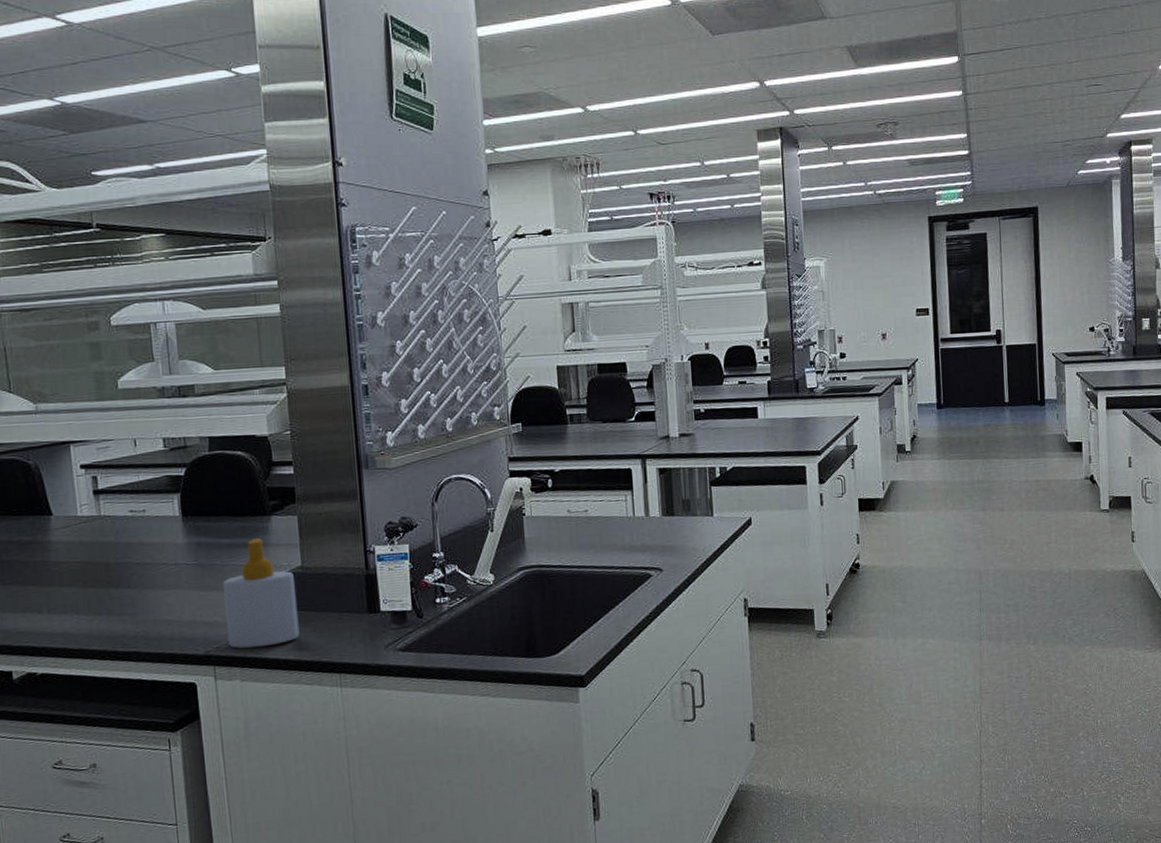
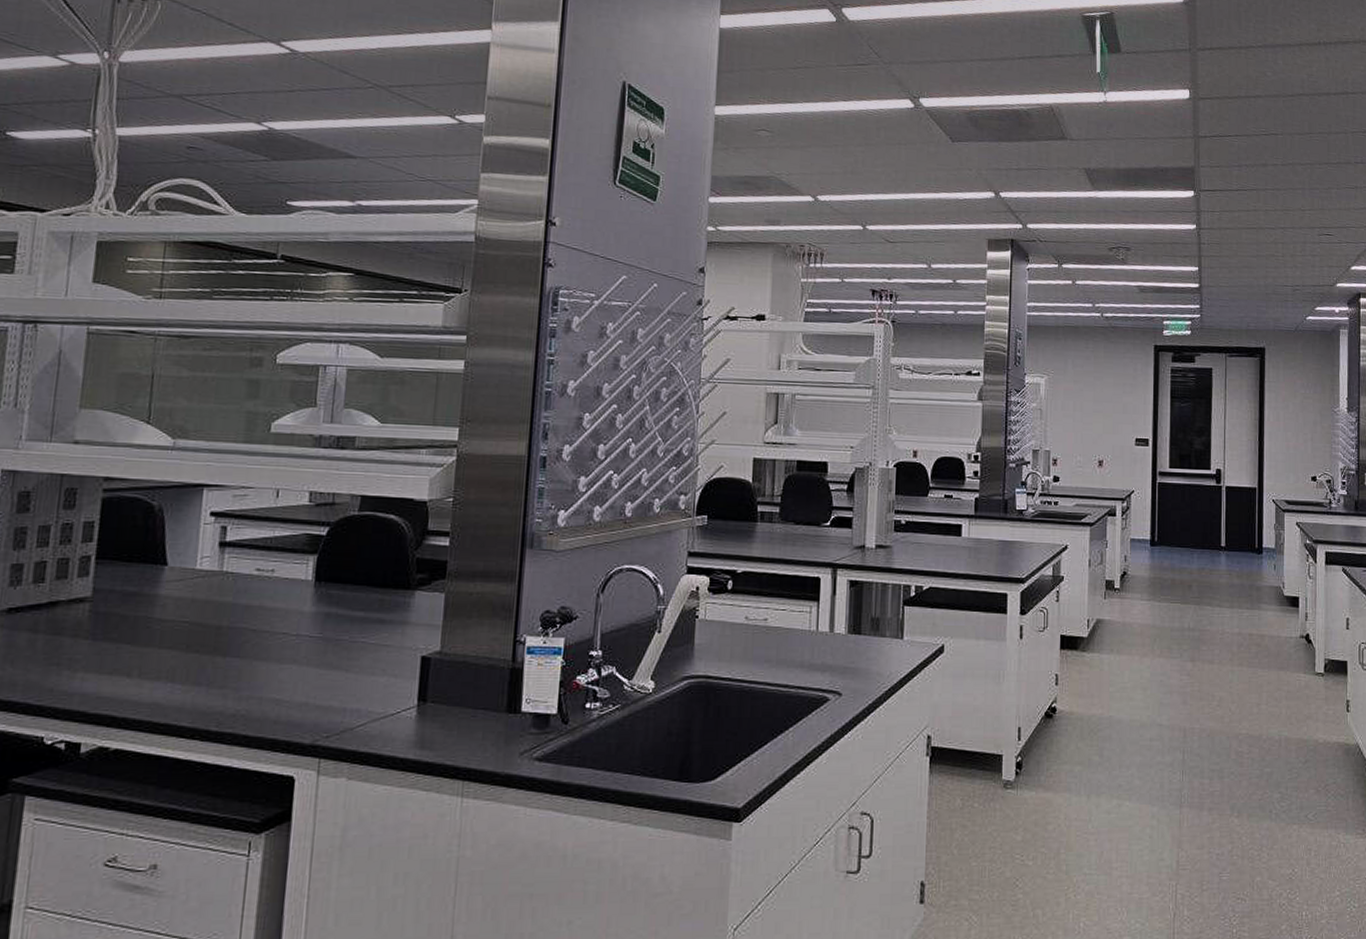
soap bottle: present [222,538,300,649] -> none [341,615,431,742]

